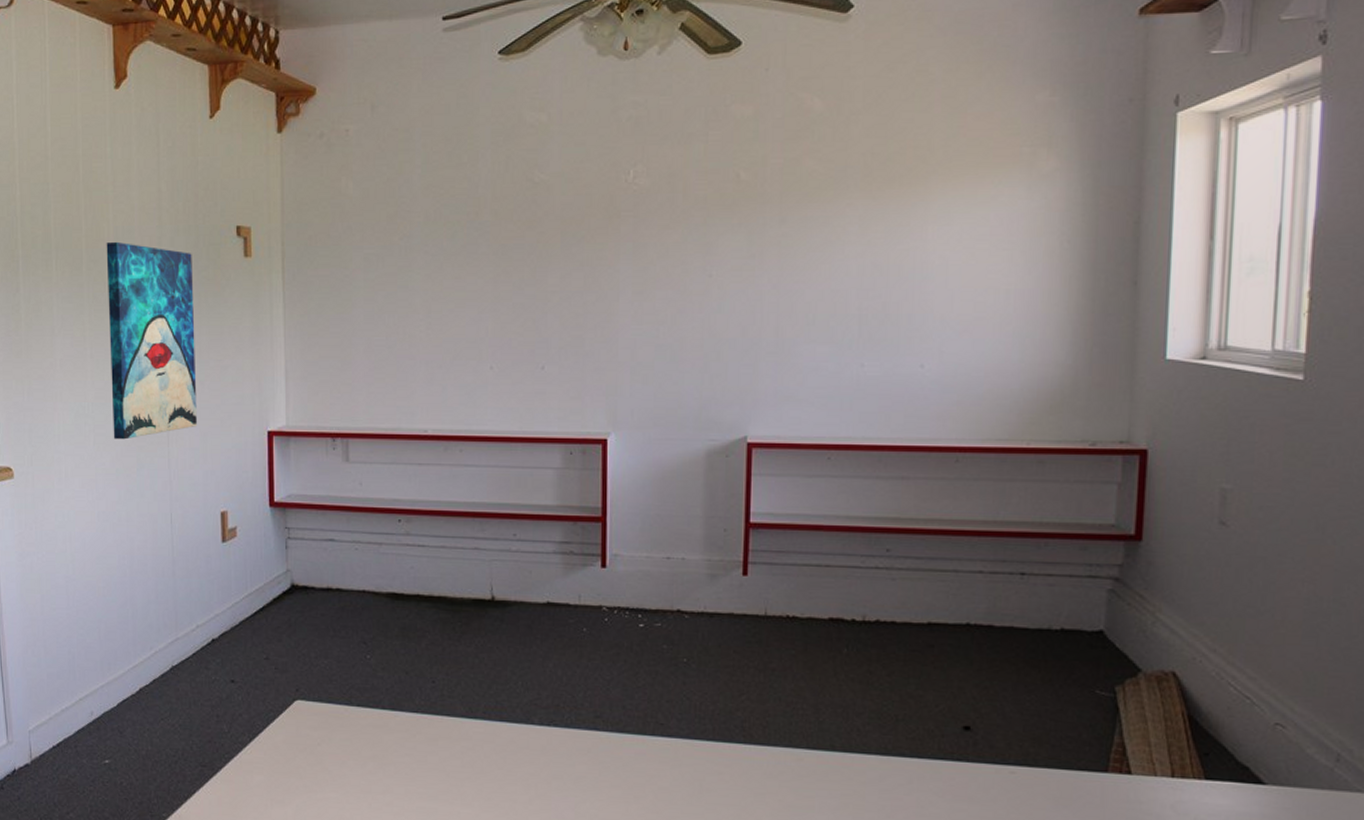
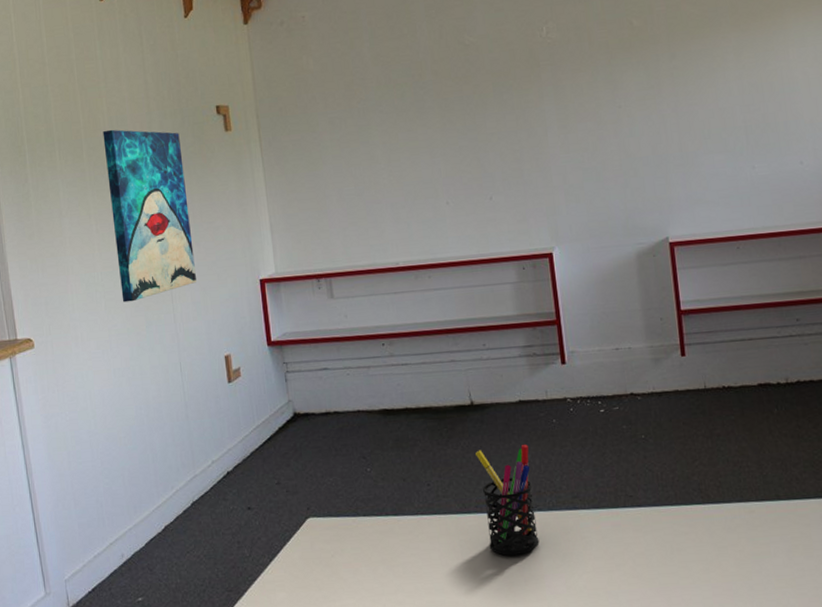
pen holder: none [490,650,551,771] -> present [476,444,540,555]

